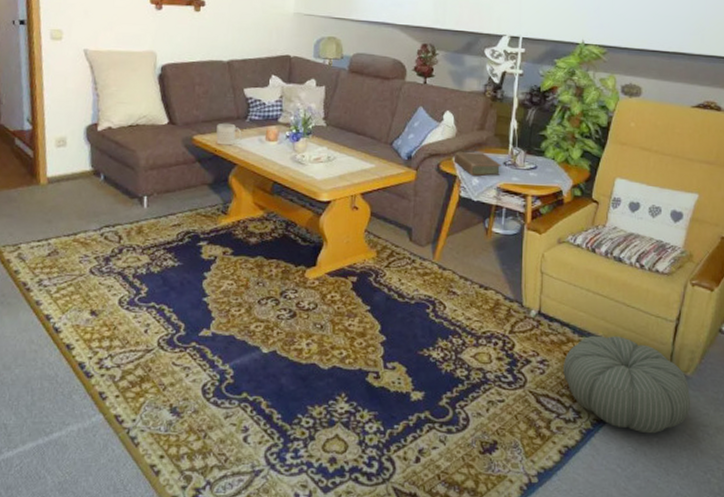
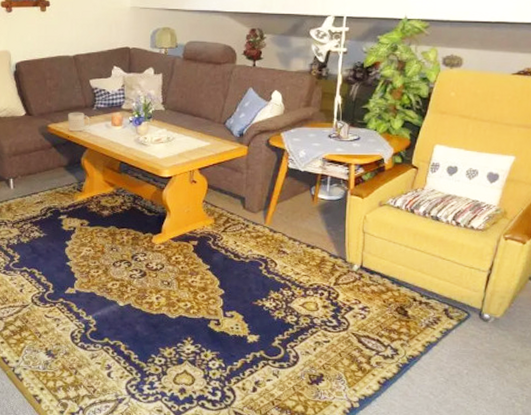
book: present [453,152,501,177] -> none [282,127,326,149]
pouf: present [562,335,691,434] -> none [382,285,500,367]

